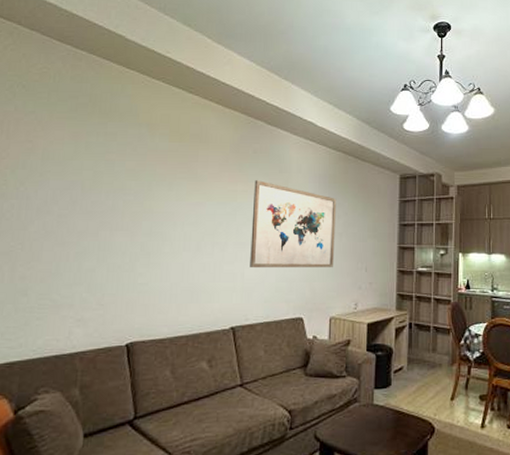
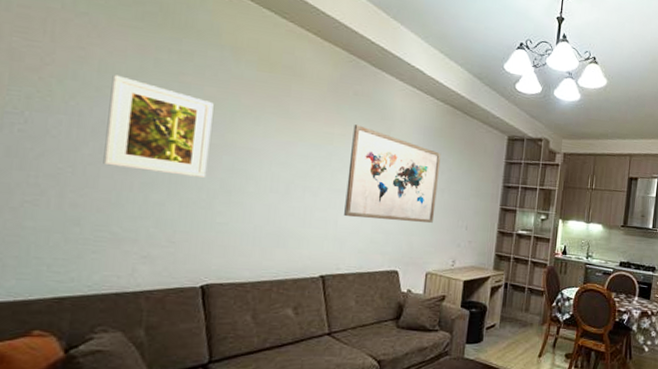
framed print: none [45,160,134,243] -> present [103,74,214,177]

